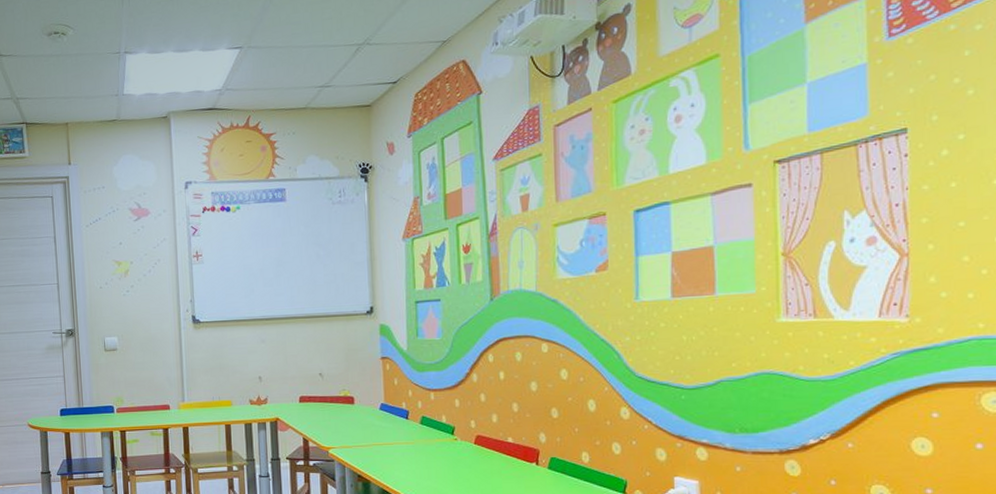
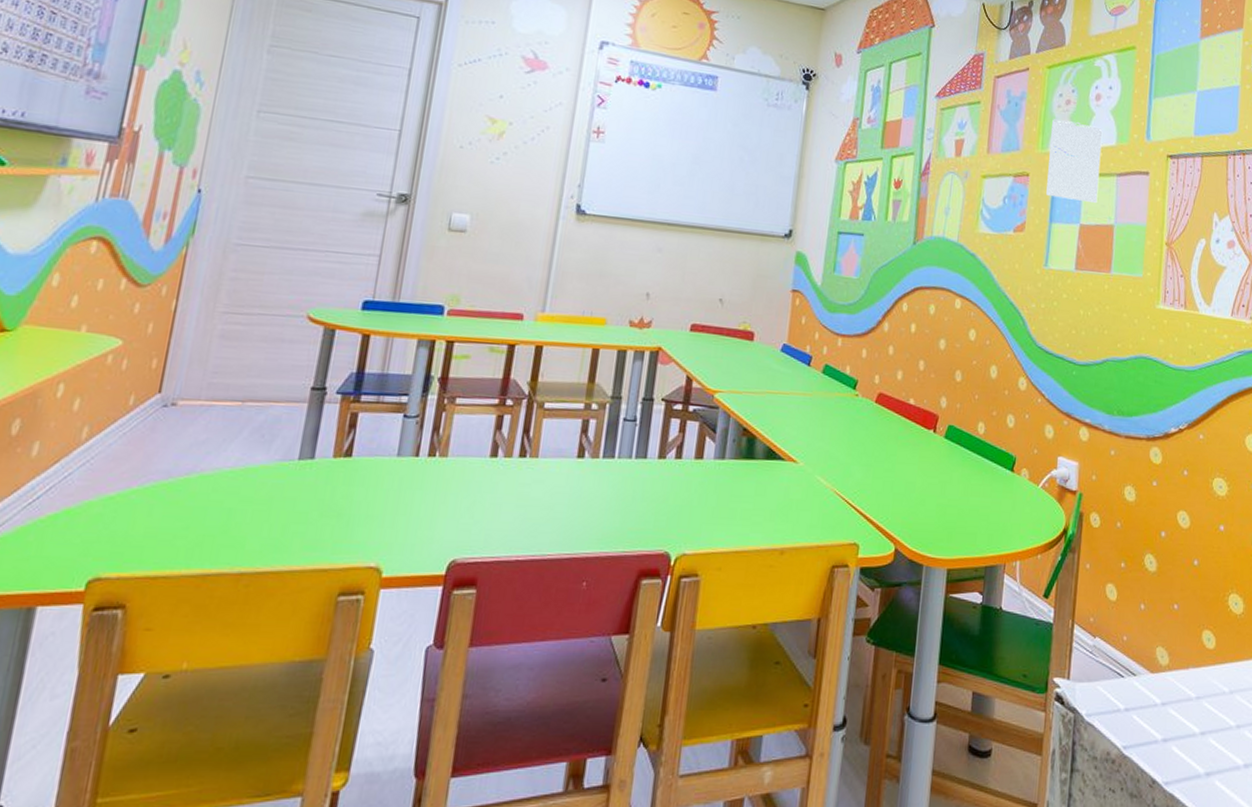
calendar: none [626,149,690,231] -> present [1046,118,1103,204]

